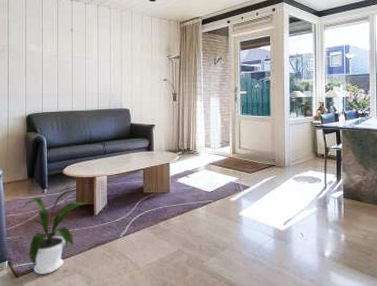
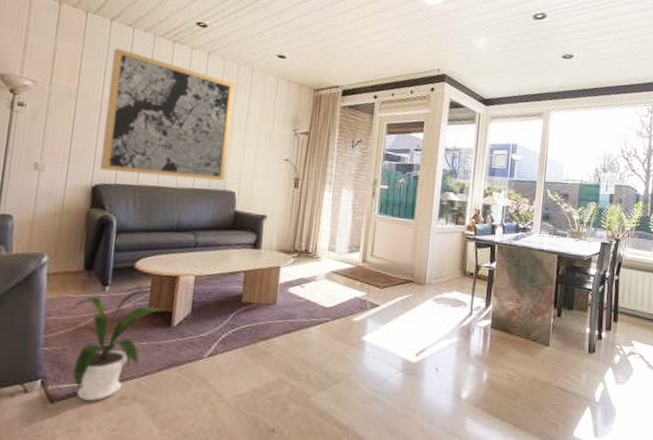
wall art: none [29,11,120,103] -> present [100,48,235,181]

